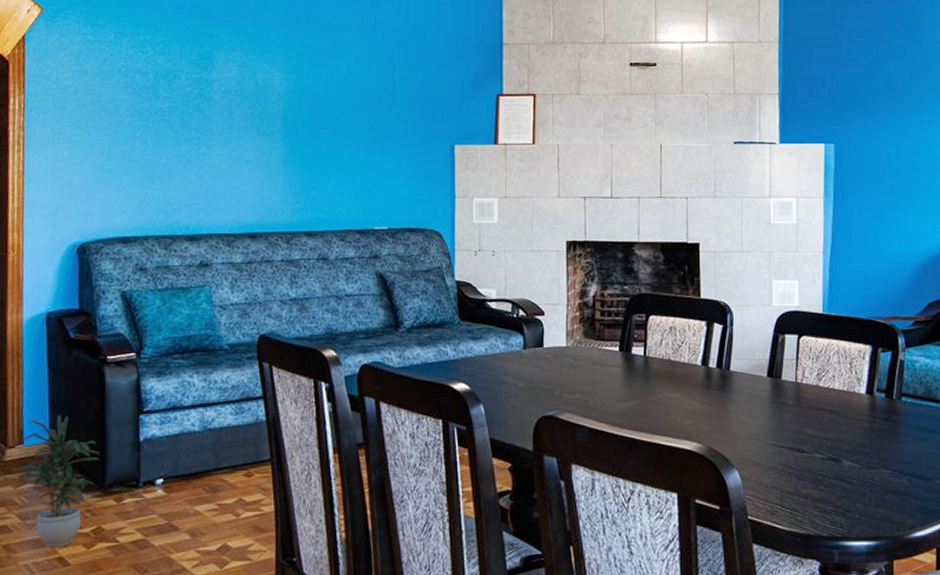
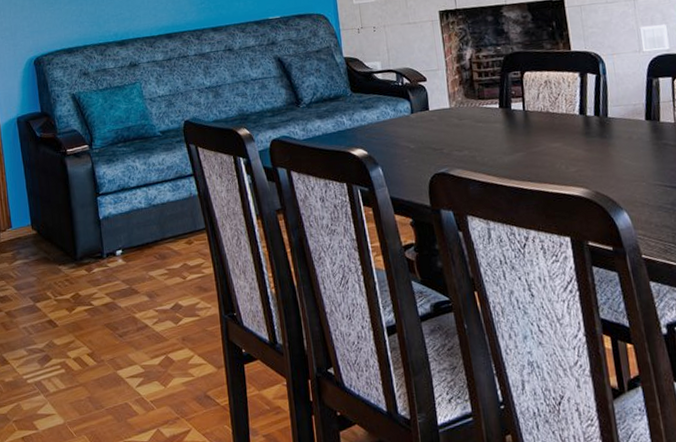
potted plant: present [17,415,100,547] -> none [9,202,71,312]

